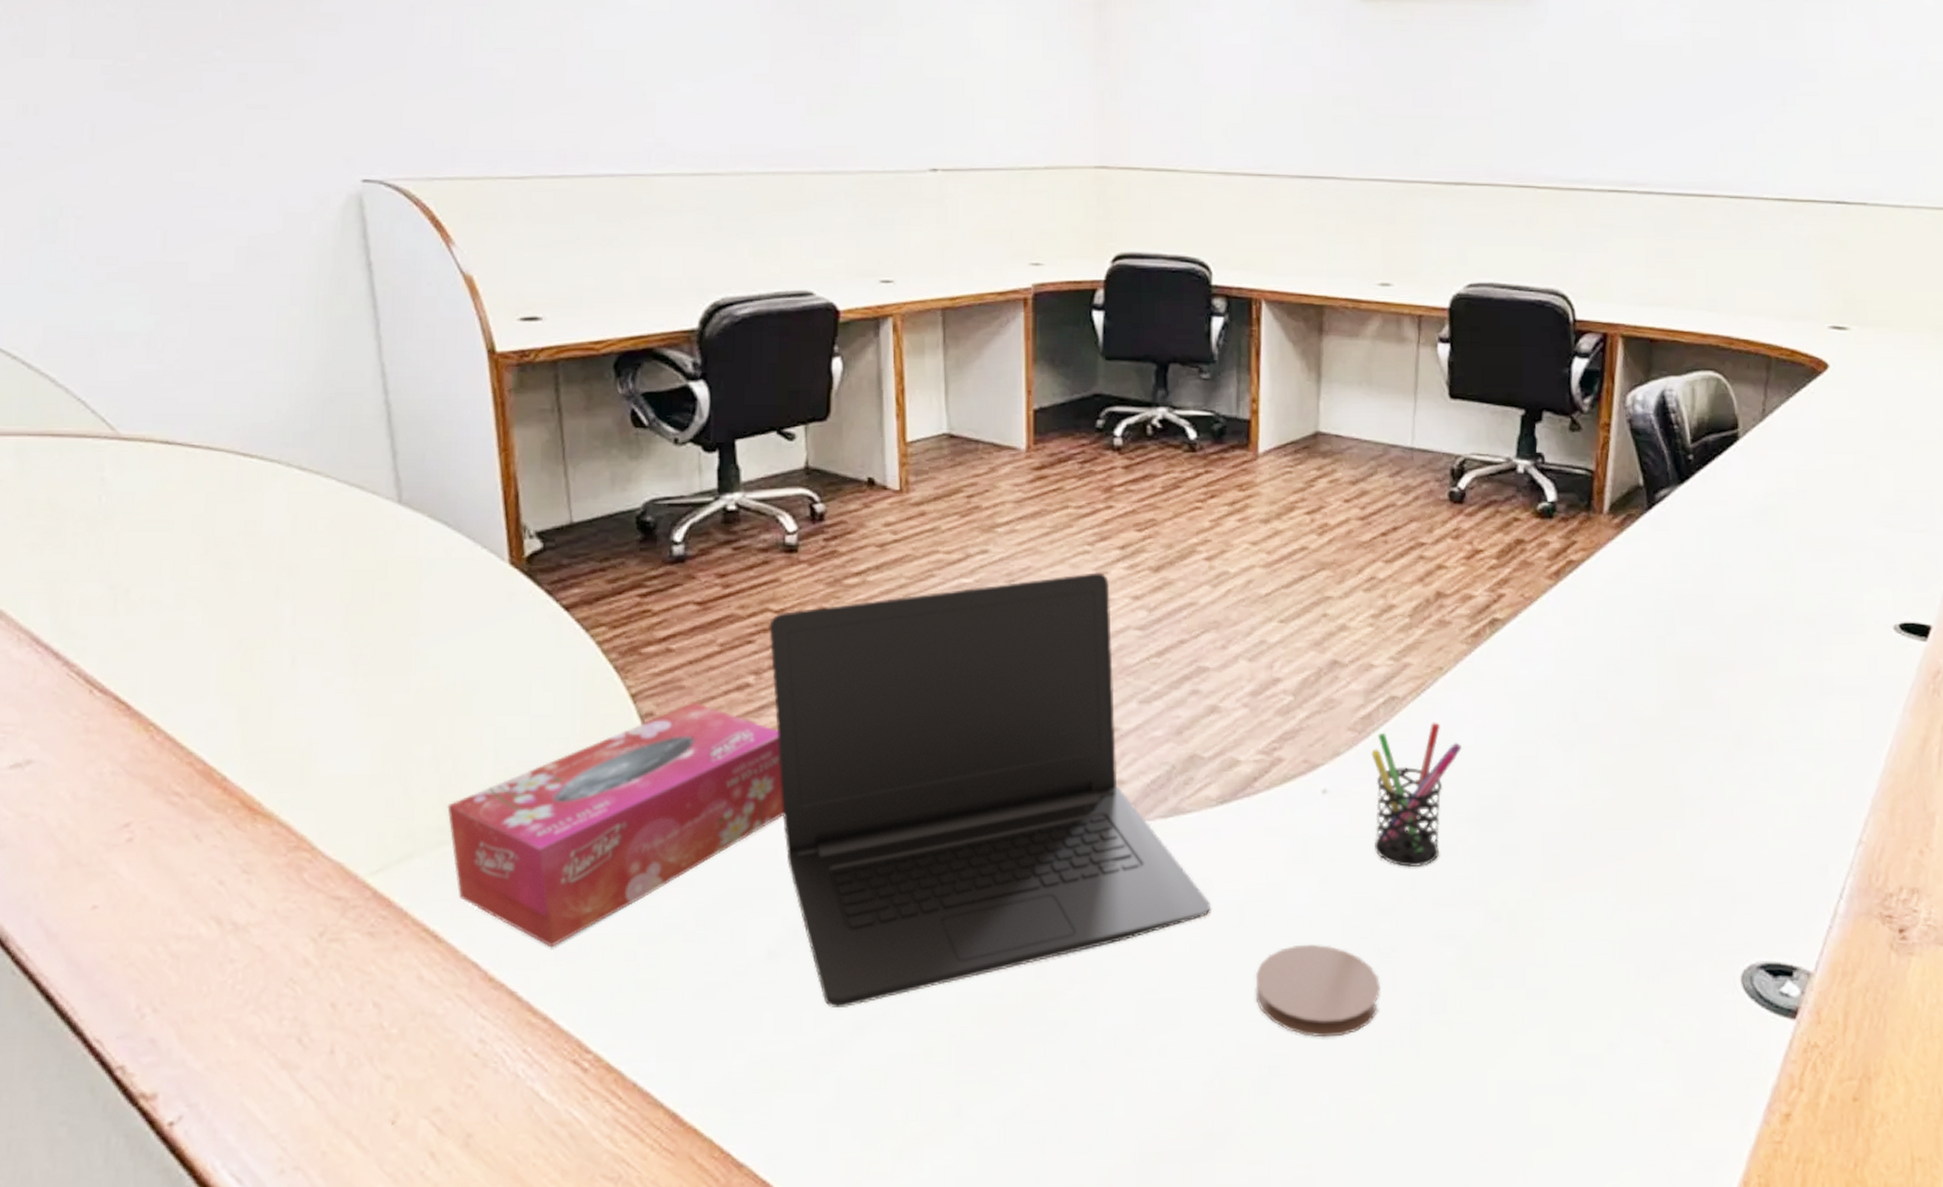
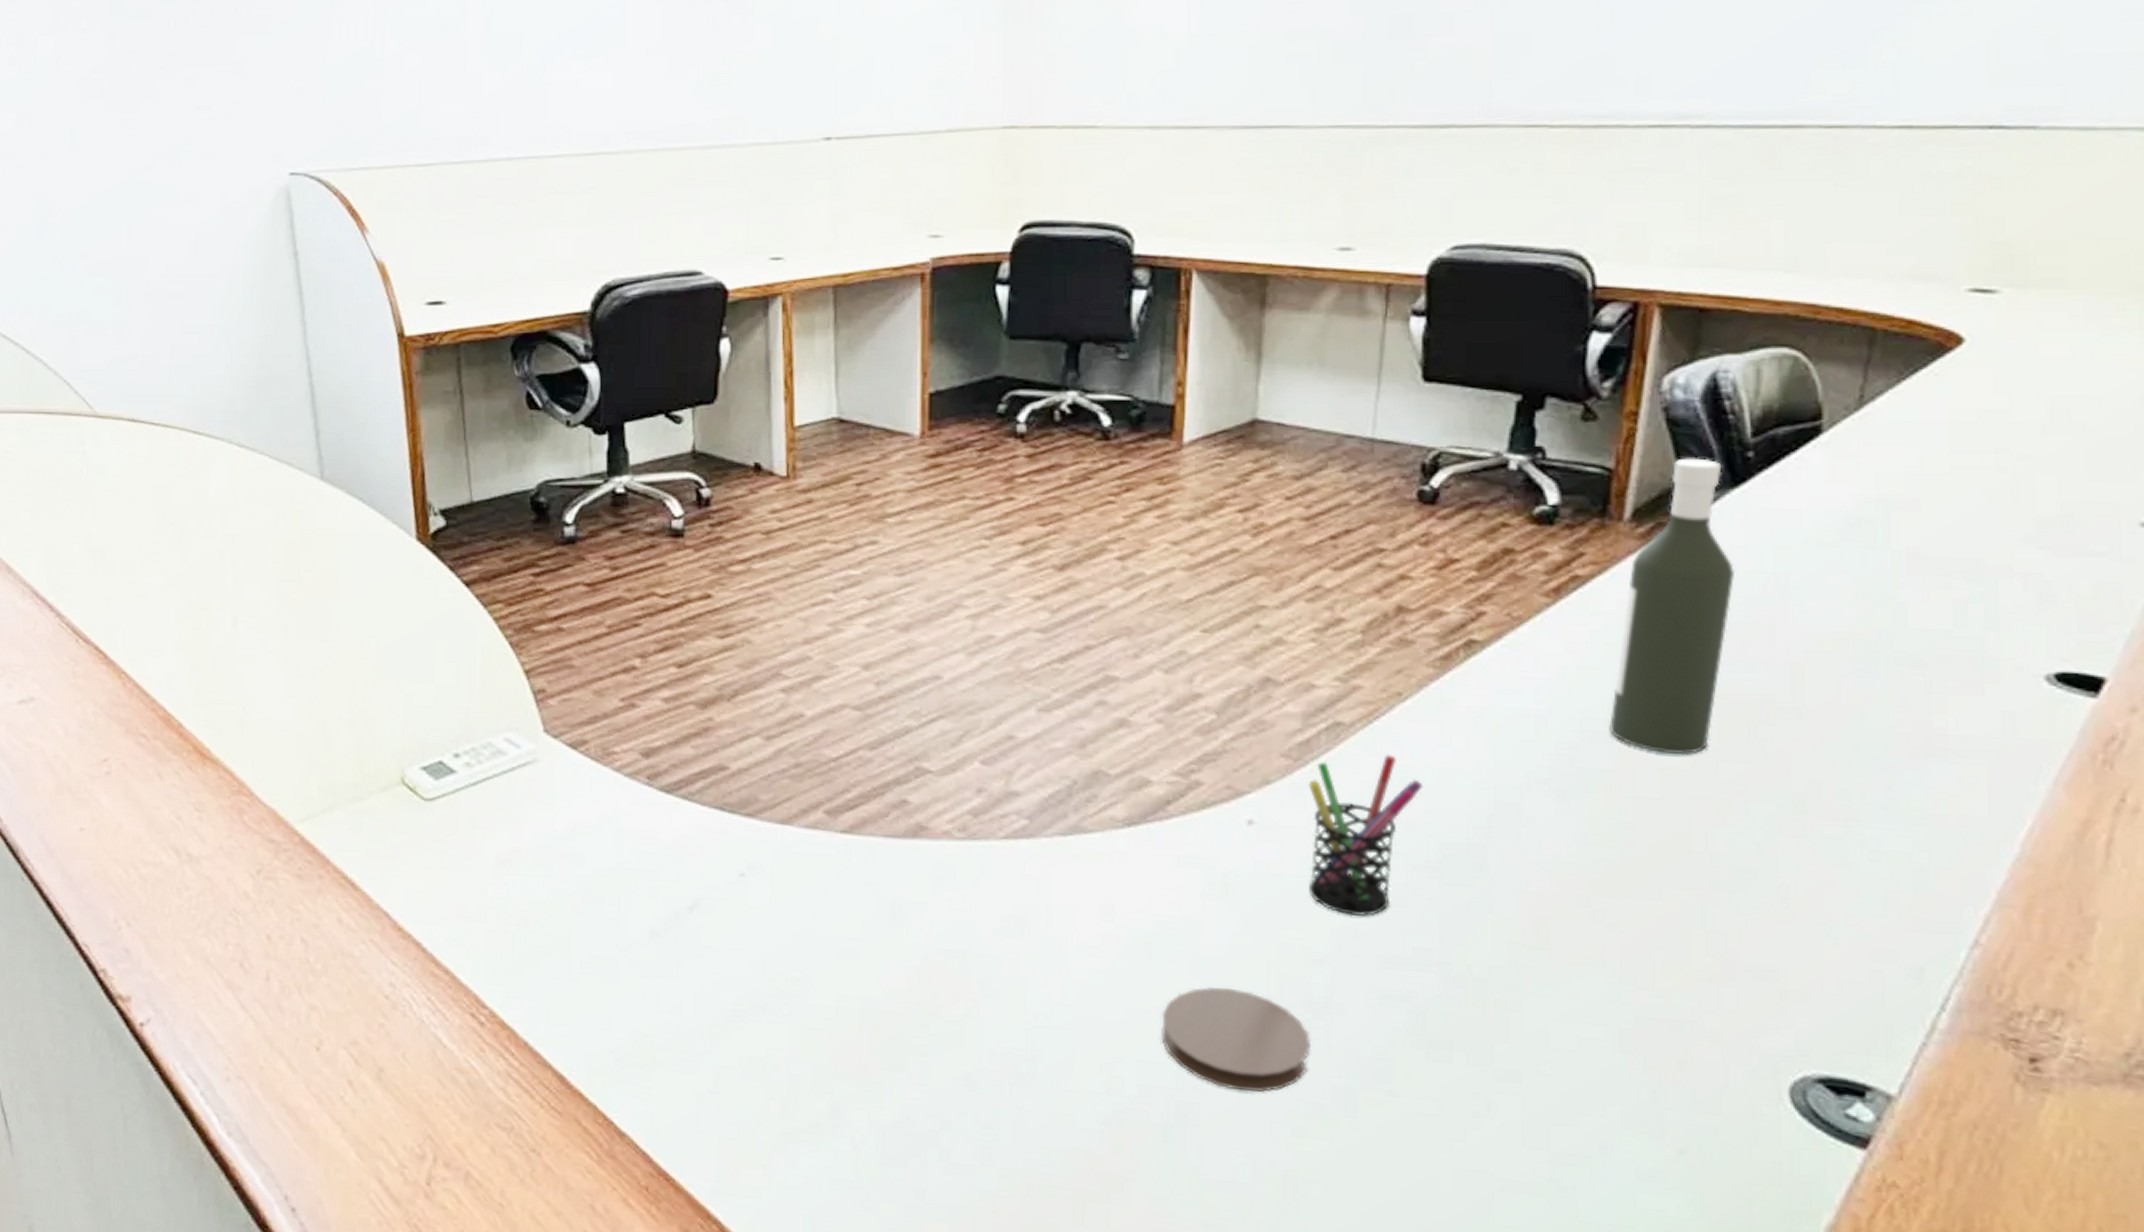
tissue box: present [447,703,784,948] -> none [362,682,668,906]
laptop: present [769,572,1210,1008] -> none [654,568,1113,995]
bottle: none [1600,461,1685,707] -> present [1609,458,1736,756]

